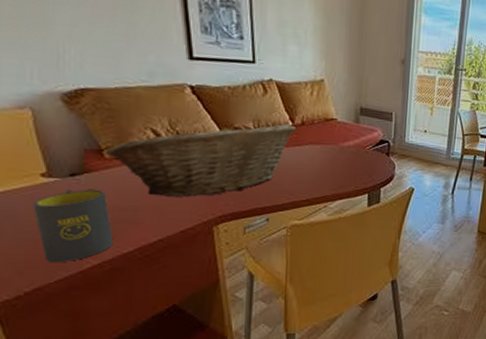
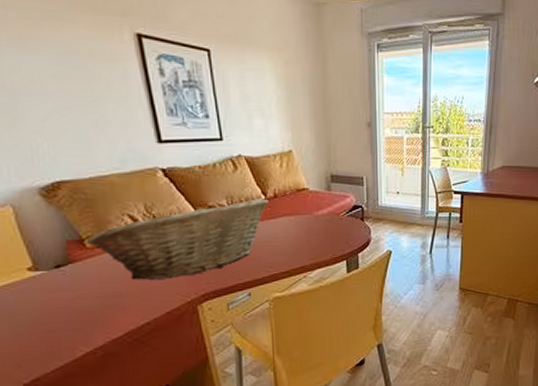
mug: present [33,189,114,263] -> none [23,278,103,354]

